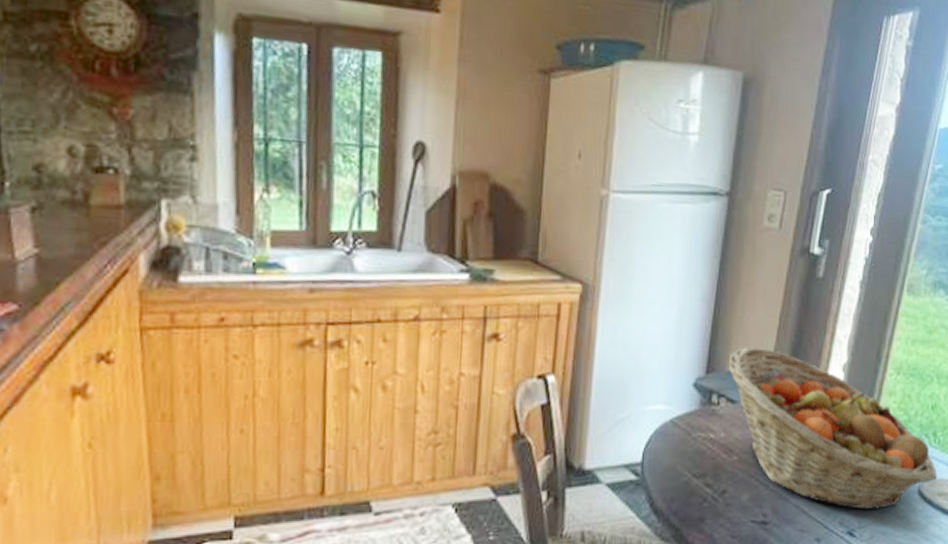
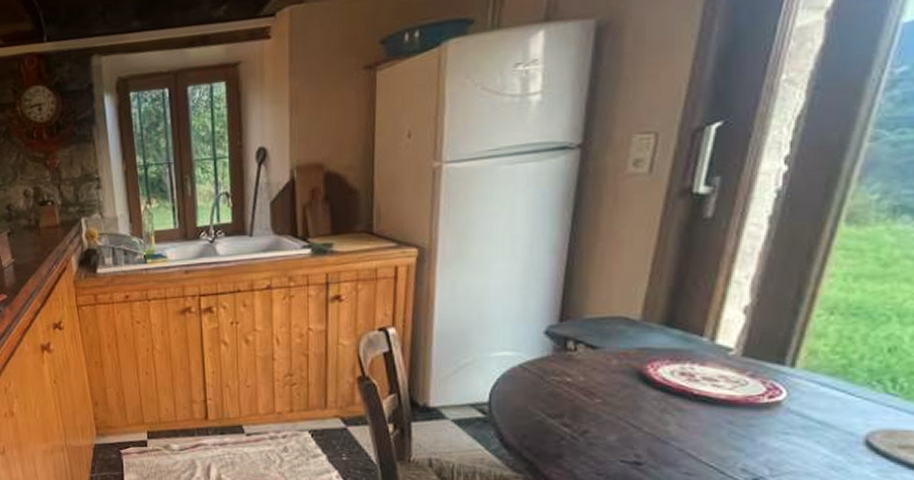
fruit basket: present [728,347,937,510] -> none [586,294,898,458]

